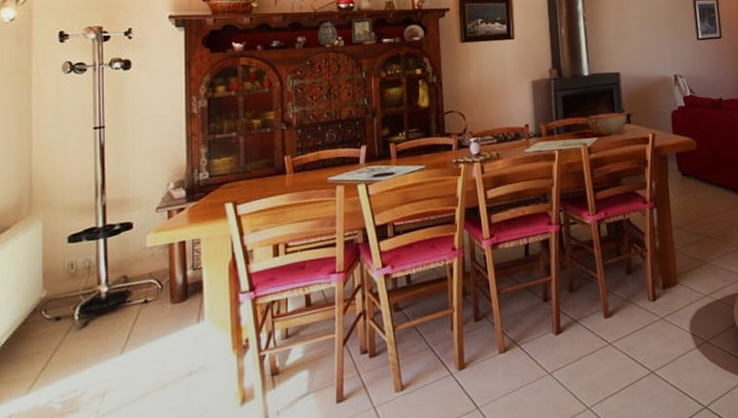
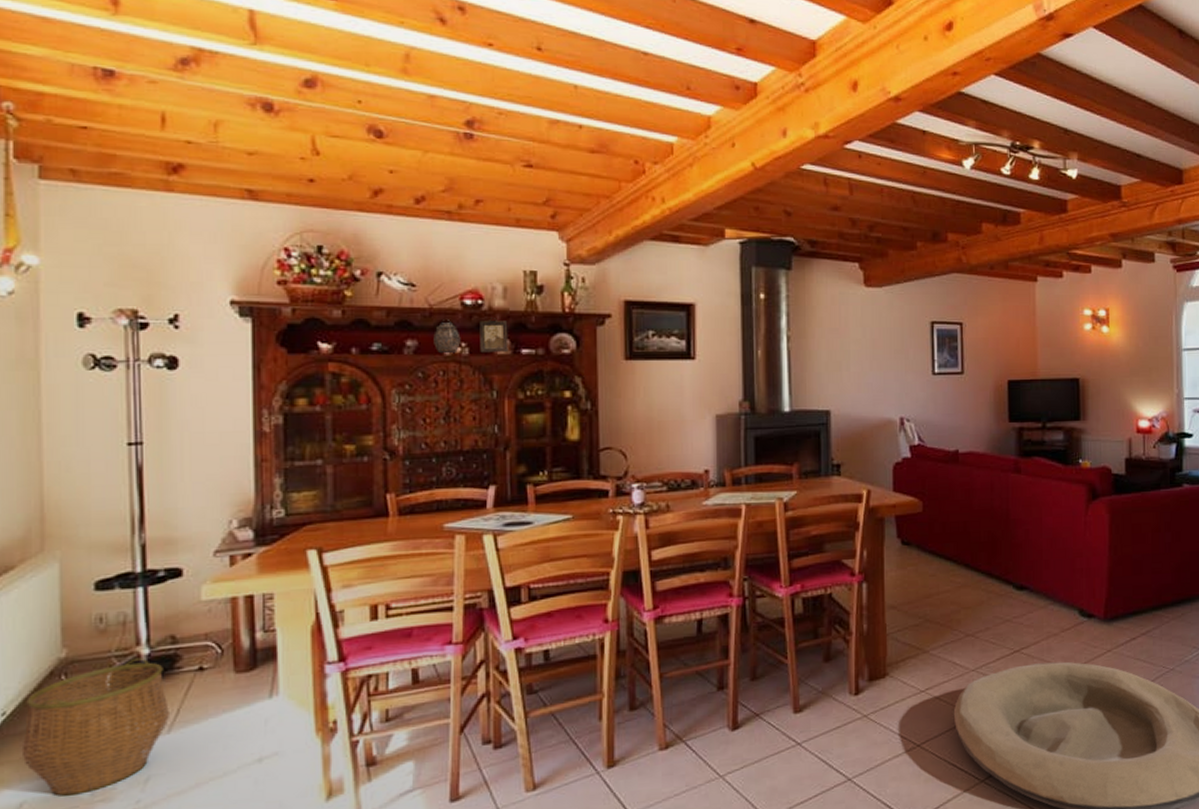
basket: none [11,294,123,409] -> present [21,657,171,796]
bowl: present [586,112,627,136] -> none [784,460,837,489]

